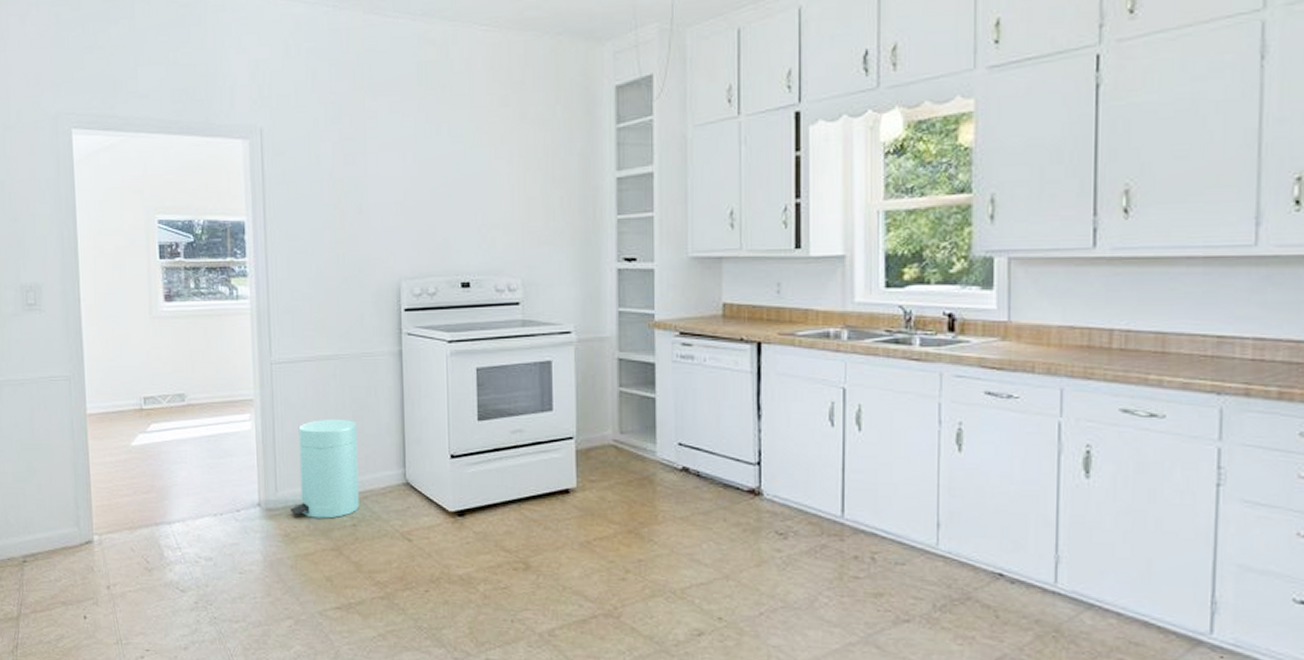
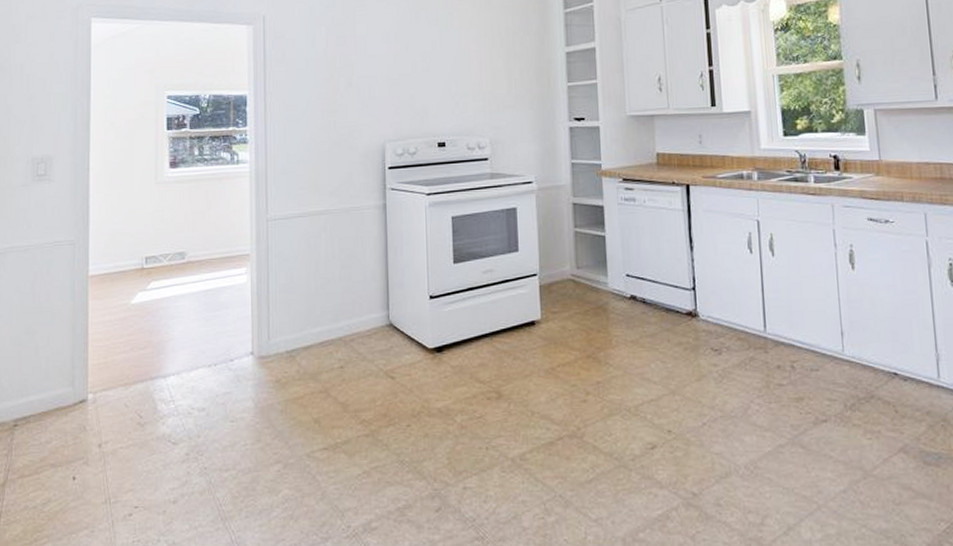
trash can: present [290,418,359,519] -> none [282,268,346,363]

